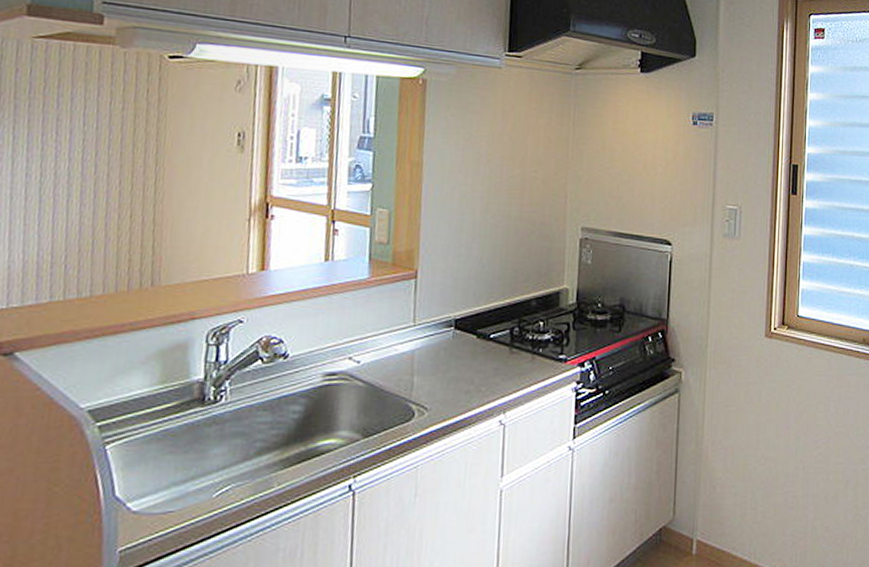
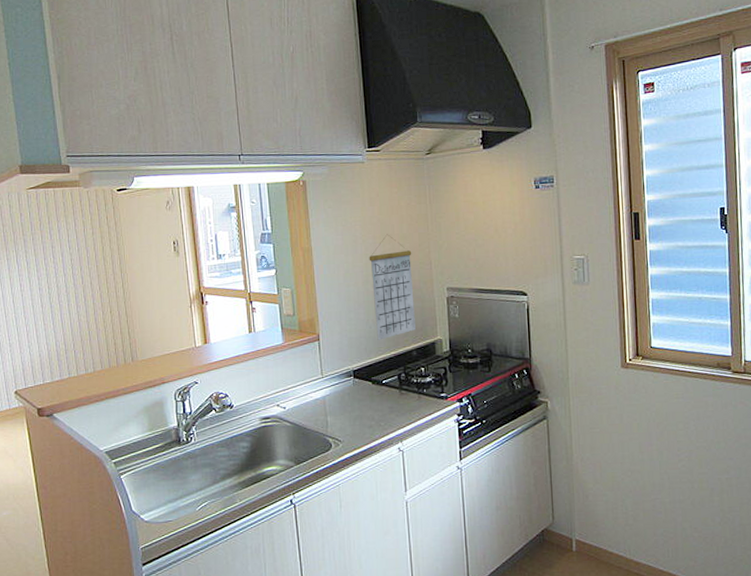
calendar: none [490,156,545,284] -> present [369,234,417,340]

